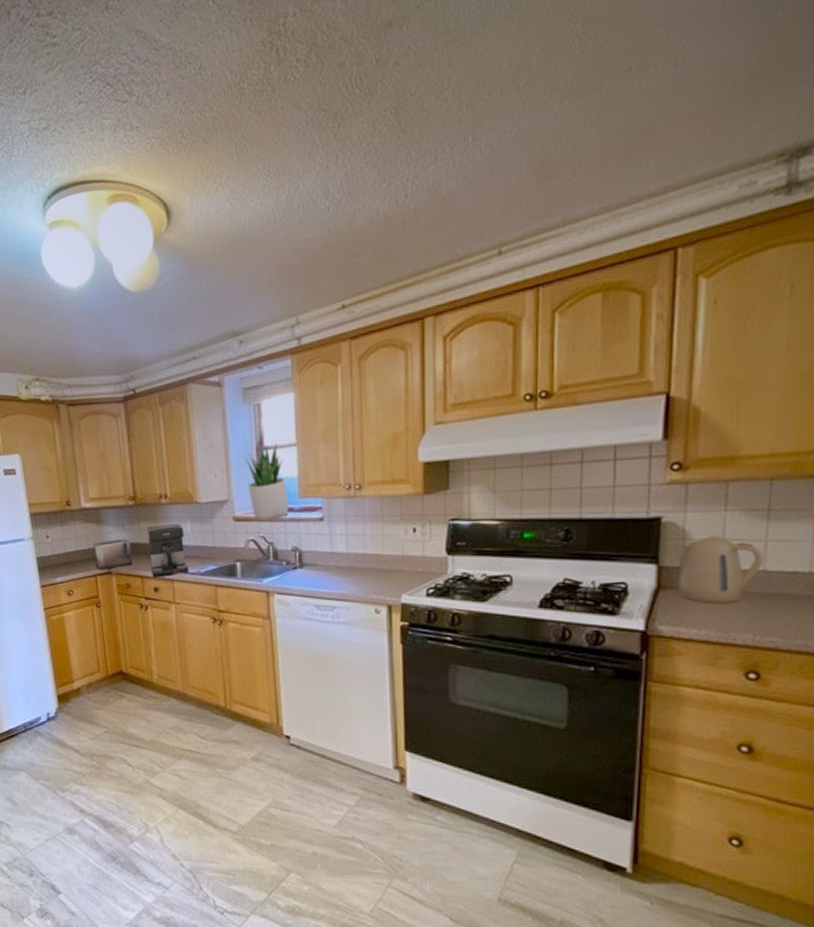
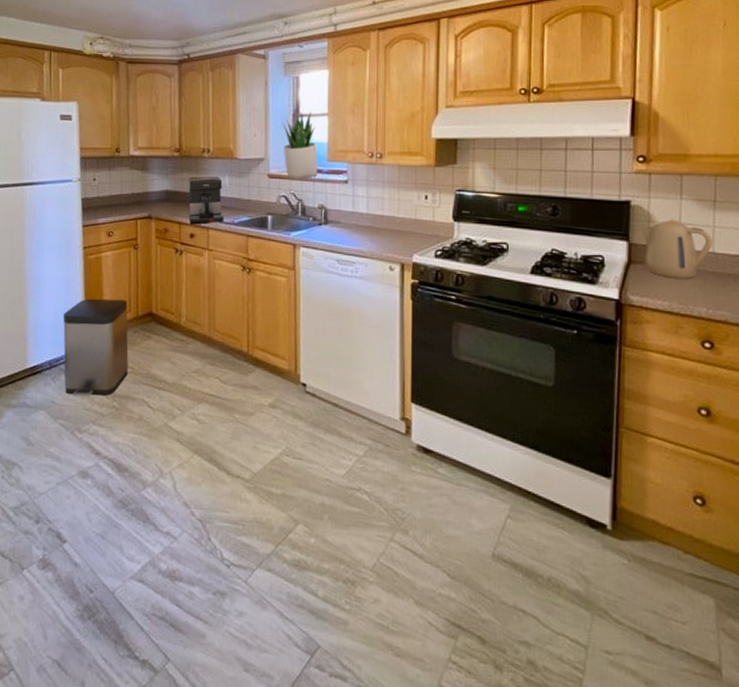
pedal bin: none [31,659,104,757] -> present [63,298,129,397]
toaster: present [92,538,133,570] -> none [136,186,174,215]

